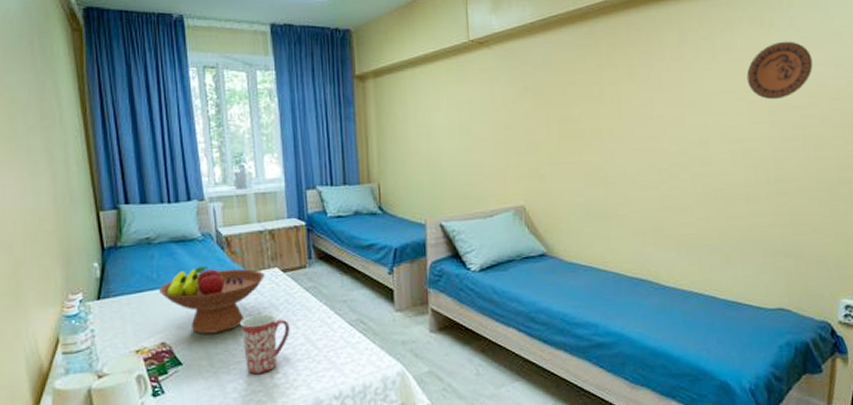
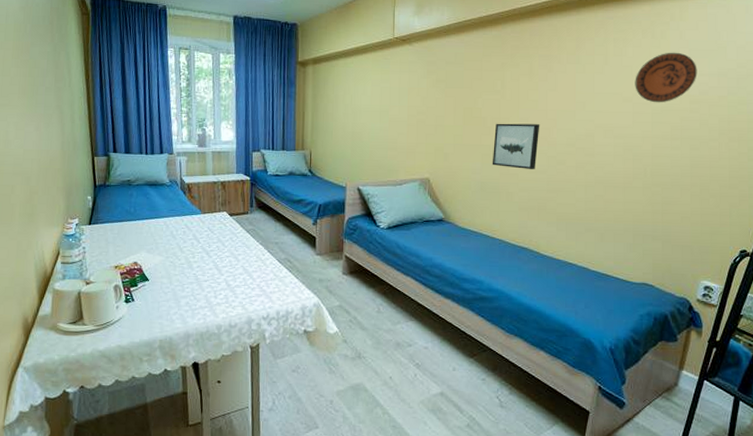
fruit bowl: present [159,265,265,334] -> none [135,205,216,259]
mug: present [240,314,290,375] -> none [194,247,232,294]
wall art: none [596,132,647,187] -> present [492,123,540,169]

